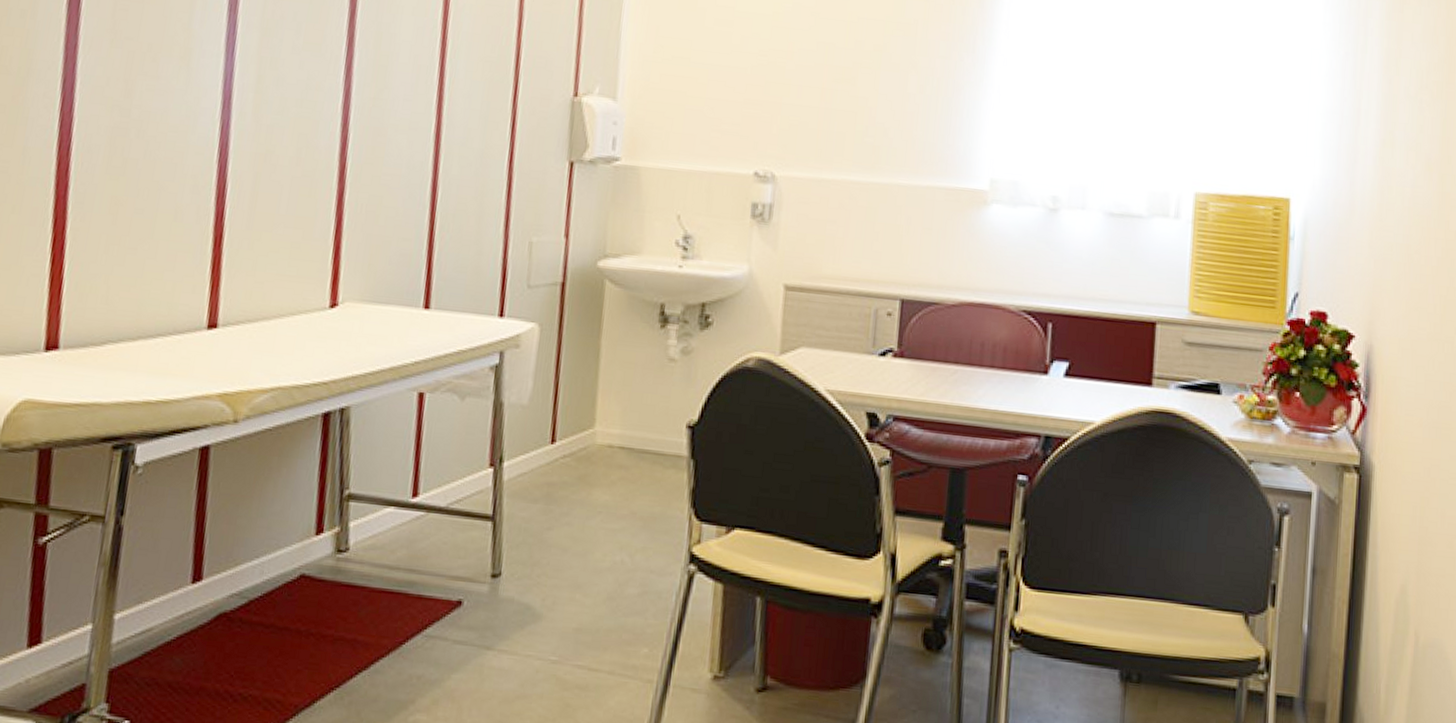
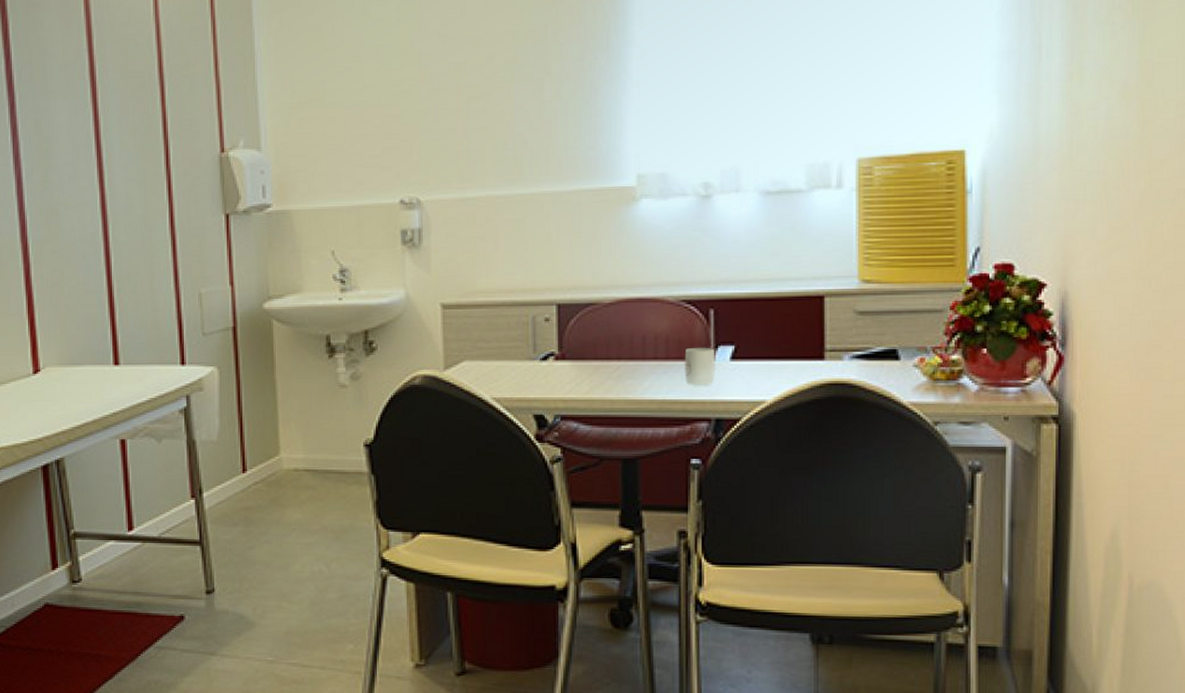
mug: none [1018,360,1050,400] -> present [684,348,715,386]

